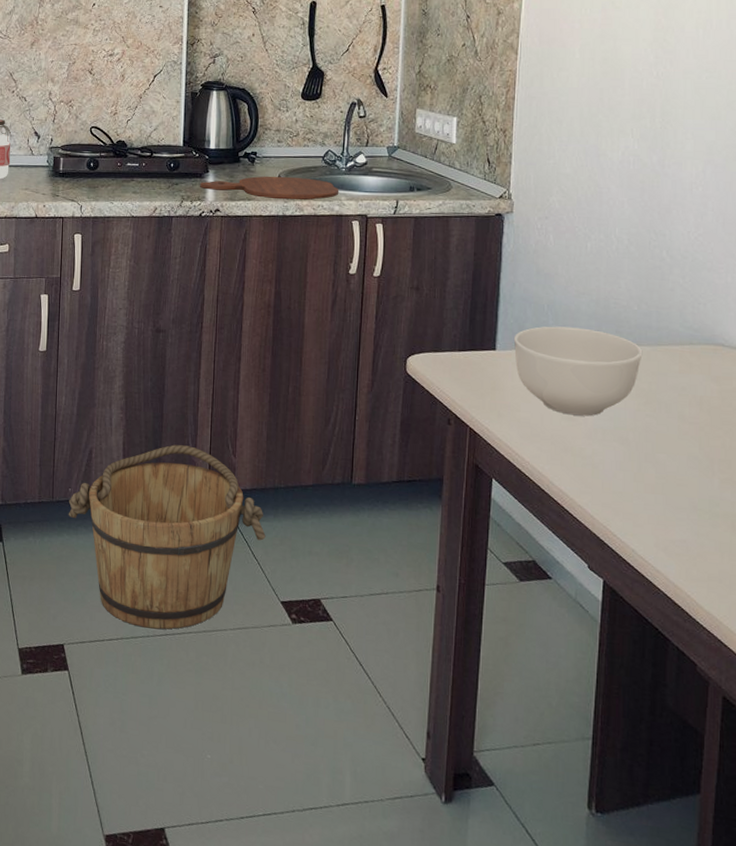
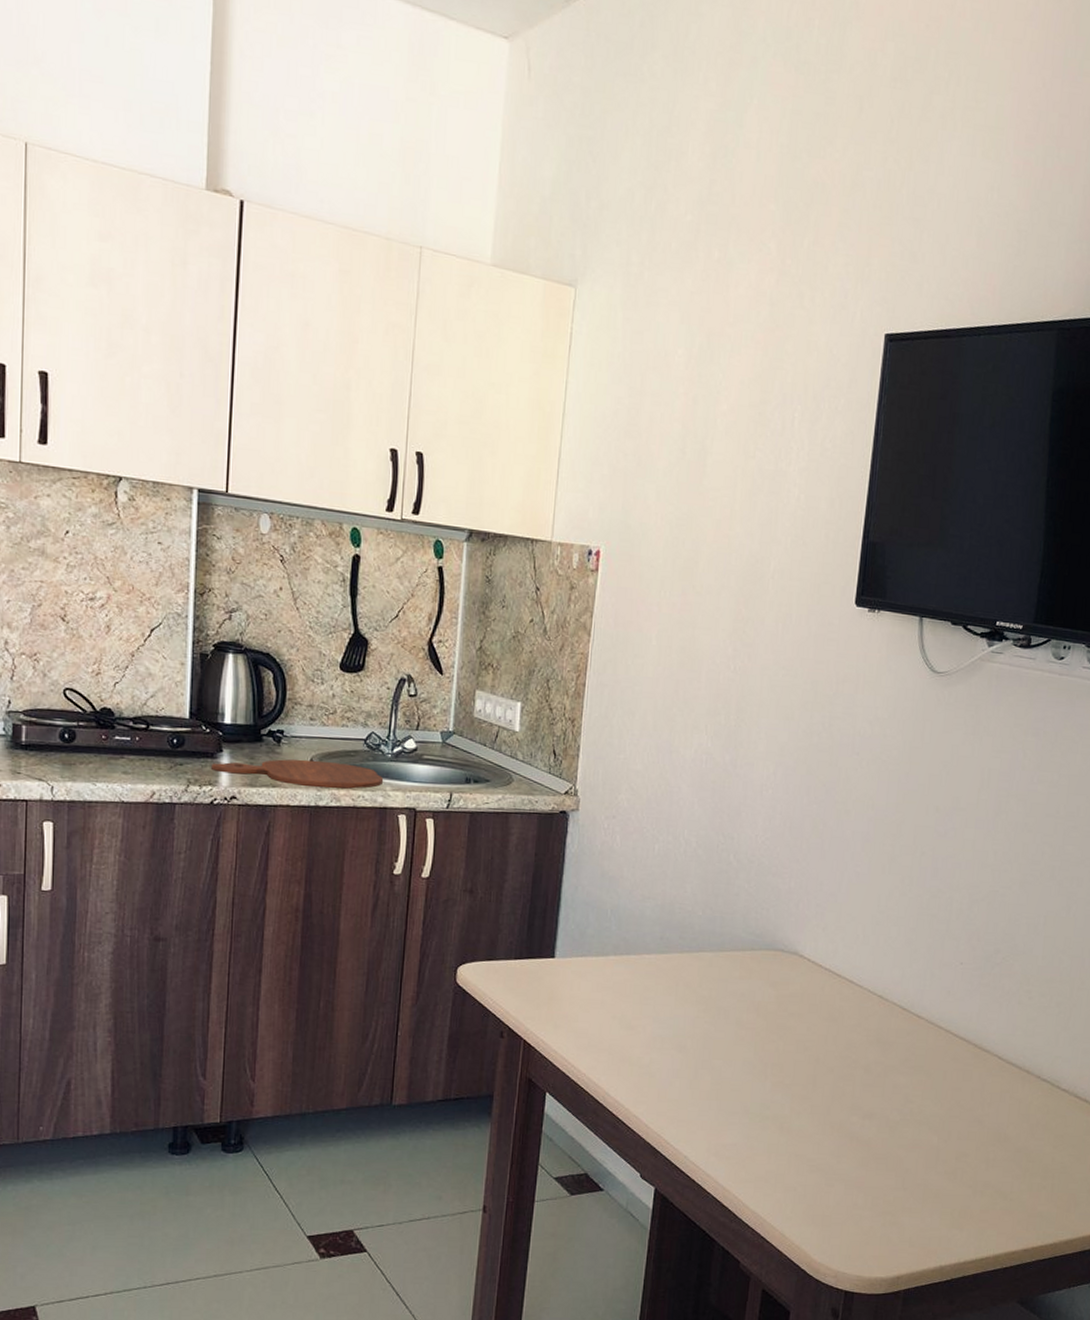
bucket: present [68,444,266,630] -> none [39,1070,291,1279]
bowl: present [513,326,643,416] -> none [574,932,705,1025]

